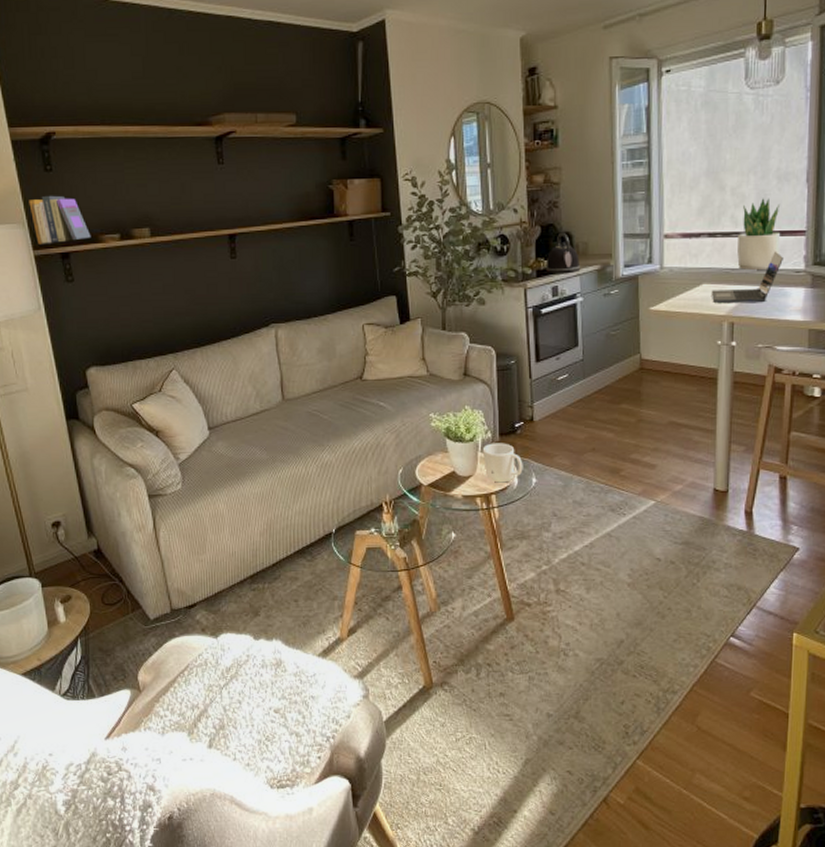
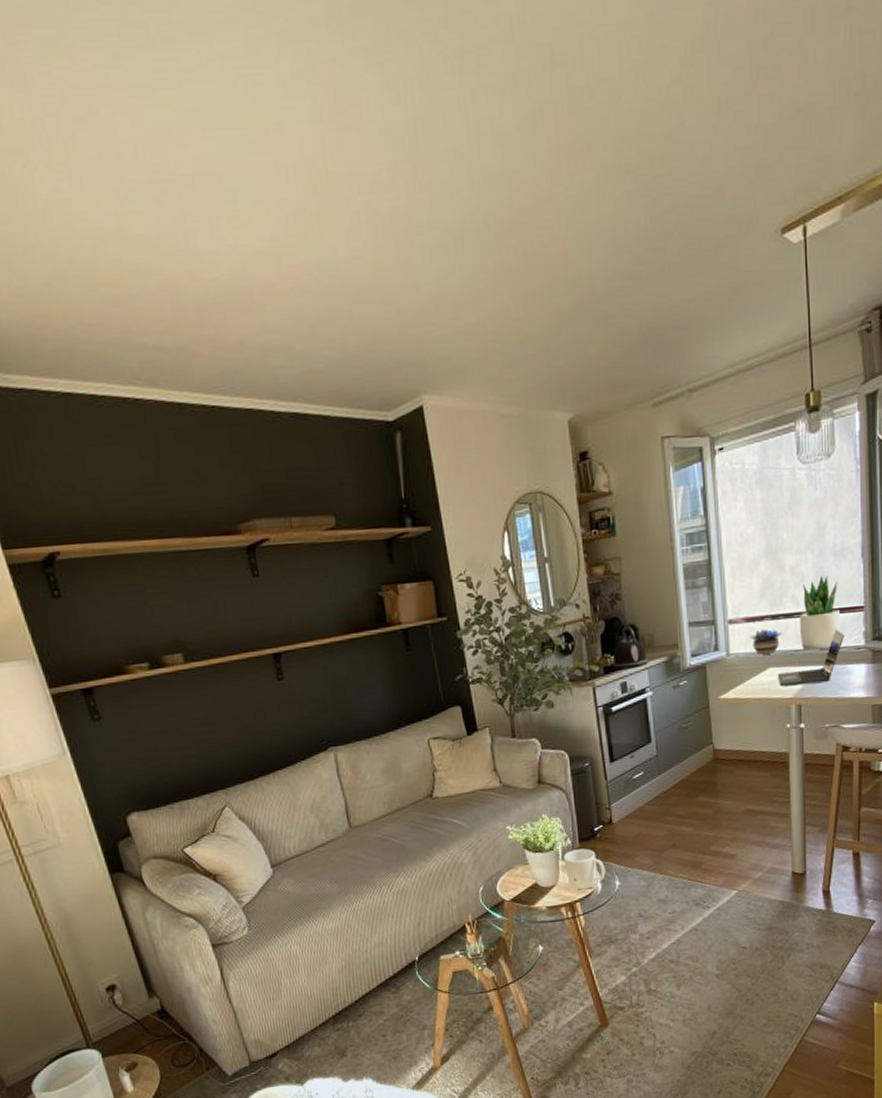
books: present [29,195,91,245] -> none [37,624,116,682]
potted flower: none [685,246,718,271] -> present [749,629,781,655]

